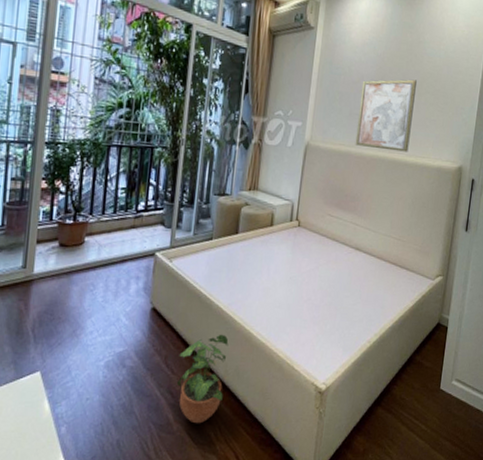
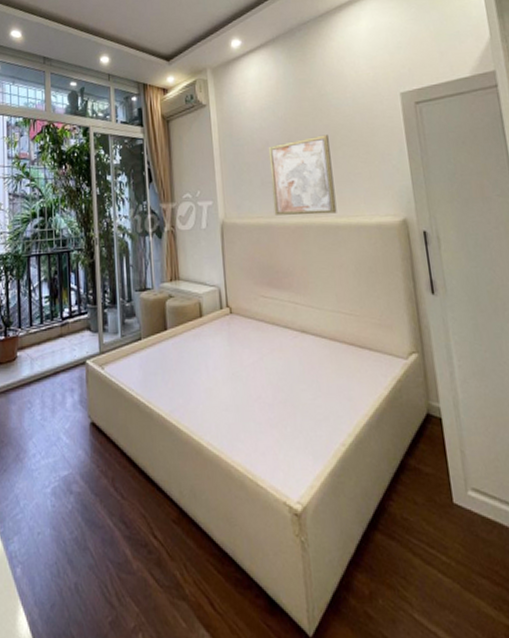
potted plant: present [176,334,229,424] -> none [126,447,182,561]

